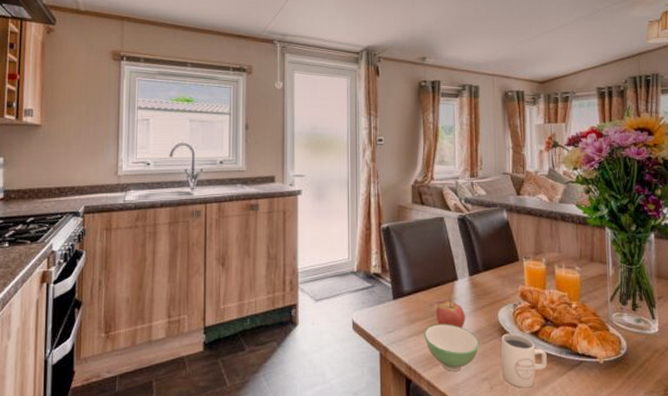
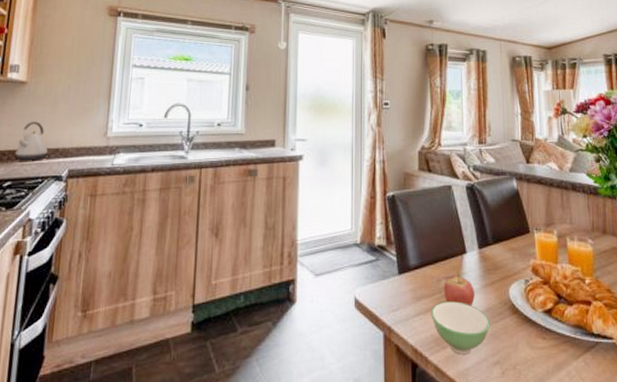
kettle: none [35,162,65,198] -> present [15,121,49,161]
mug: present [500,333,547,388] -> none [512,311,561,373]

